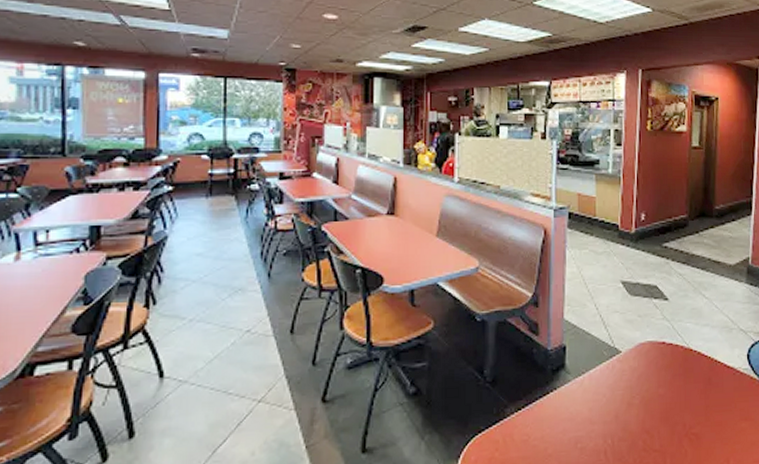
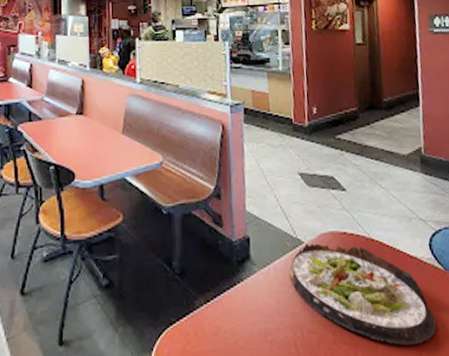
salad plate: none [604,351,746,452] -> present [289,242,437,345]

